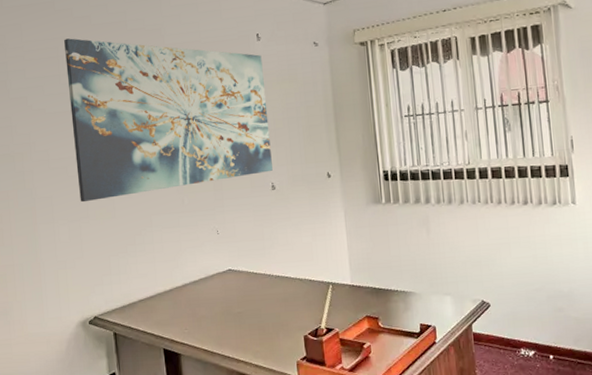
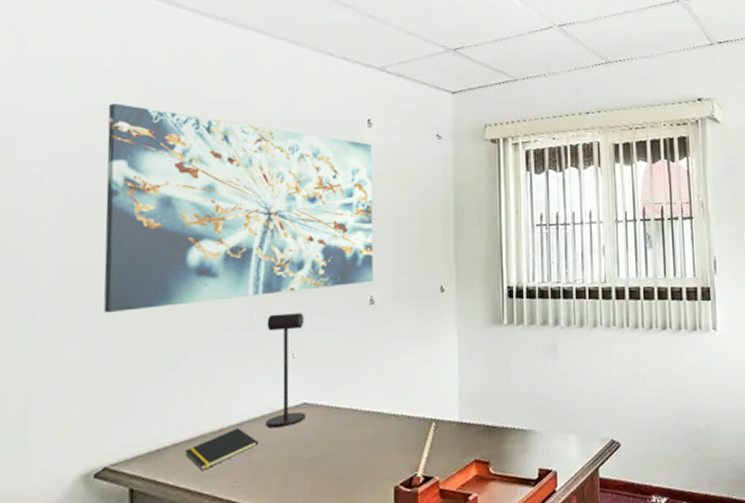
notepad: none [148,288,200,320] -> present [185,428,259,470]
desk lamp: none [195,198,232,288] -> present [266,313,306,427]

